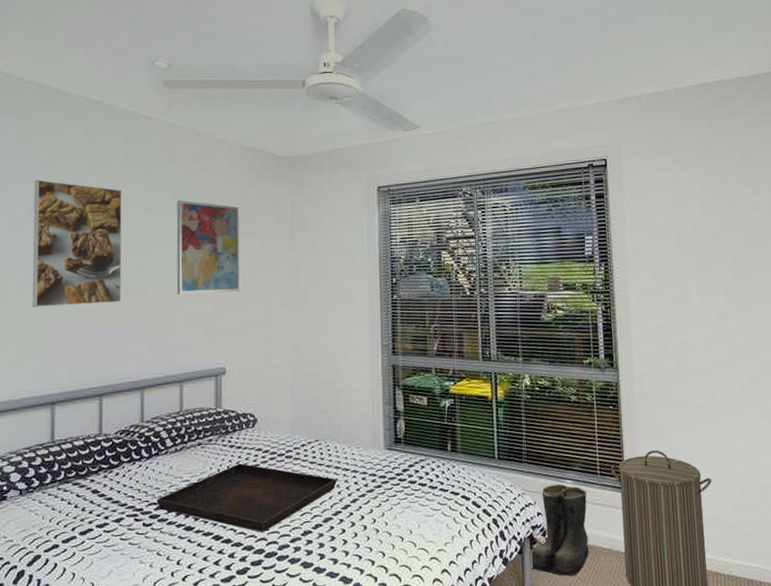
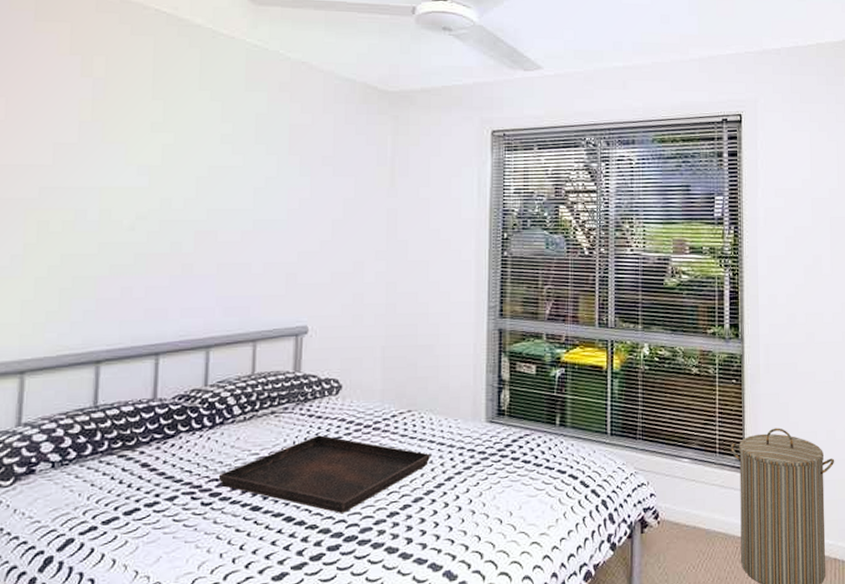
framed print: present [32,179,123,308] -> none [78,100,195,249]
wall art: present [176,200,240,294] -> none [255,134,332,241]
boots: present [530,484,591,576] -> none [640,462,706,563]

